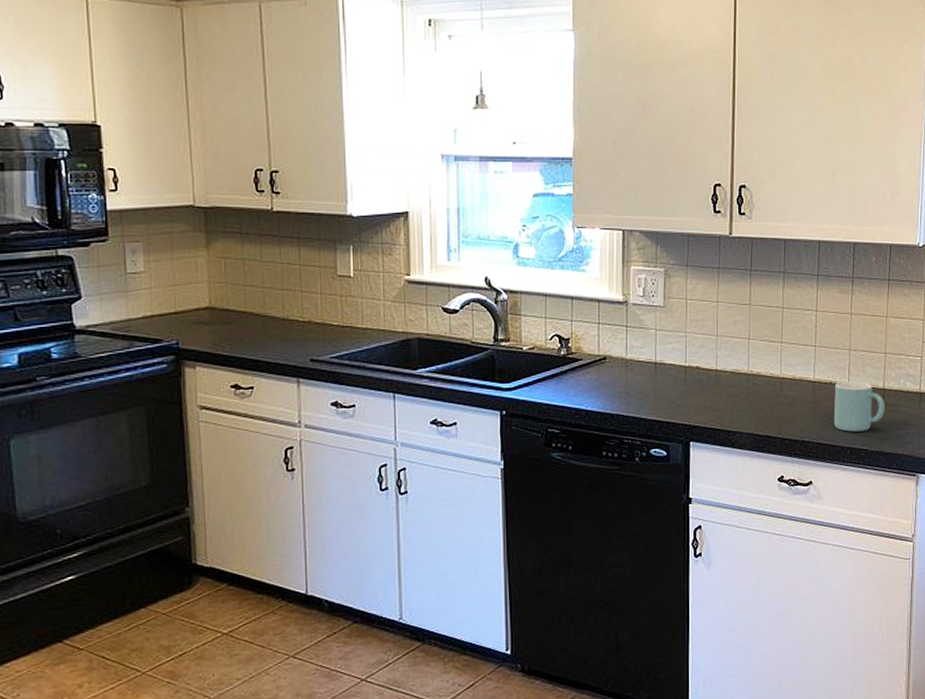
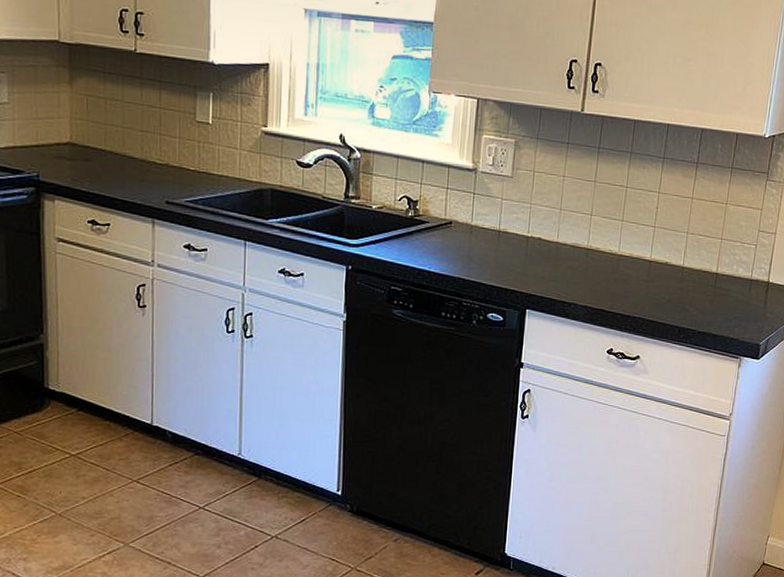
mug: present [833,381,885,432] -> none [665,263,717,312]

